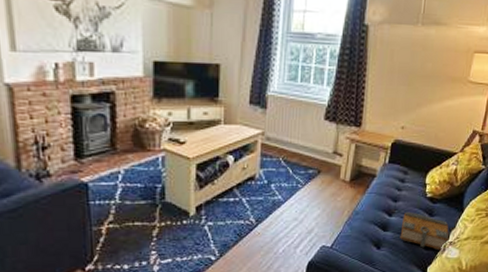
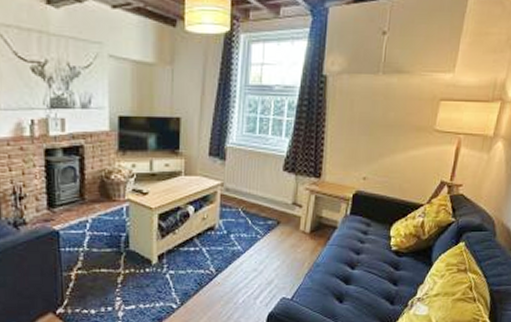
book: present [399,211,450,252] -> none [363,265,417,308]

